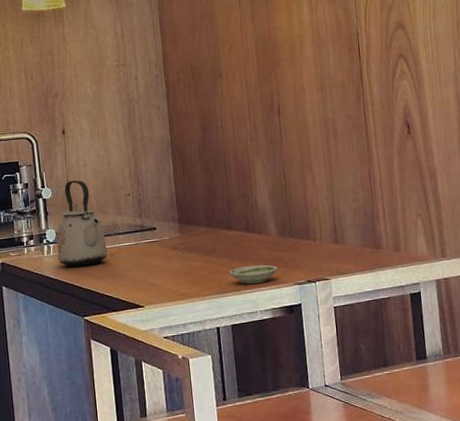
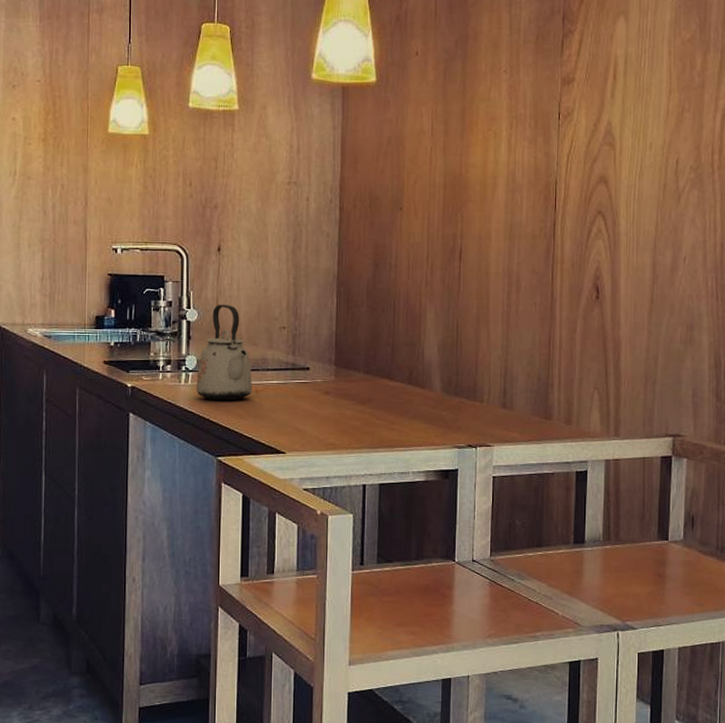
saucer: present [229,264,278,284] -> none [384,422,437,441]

